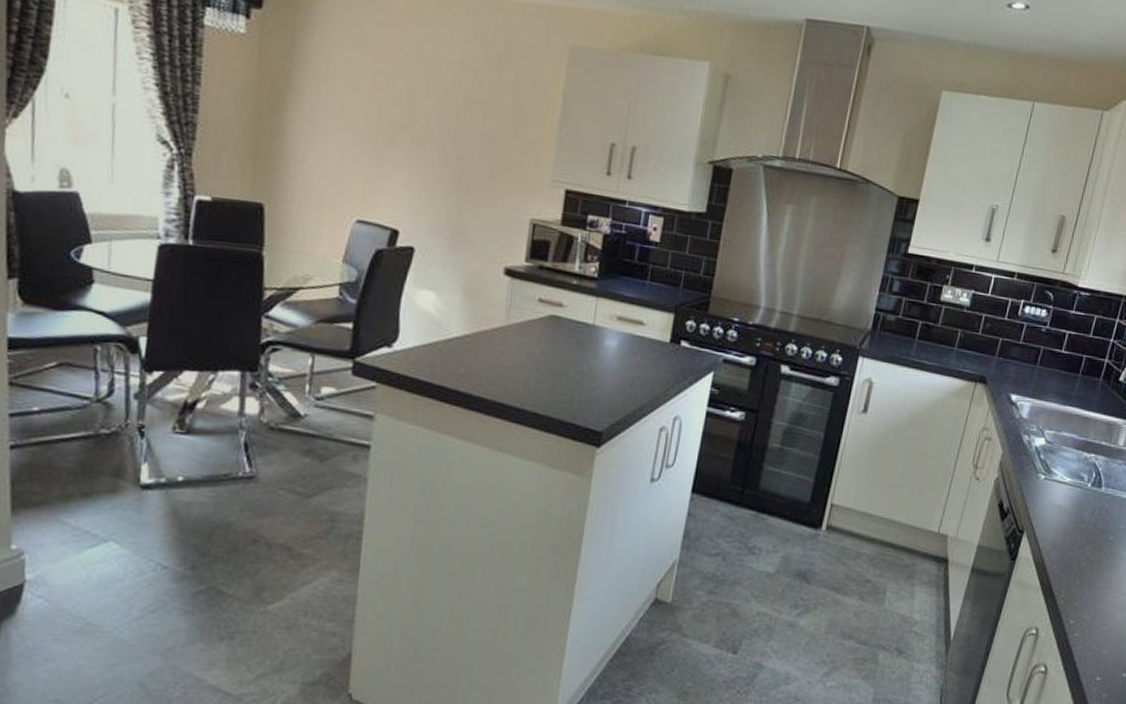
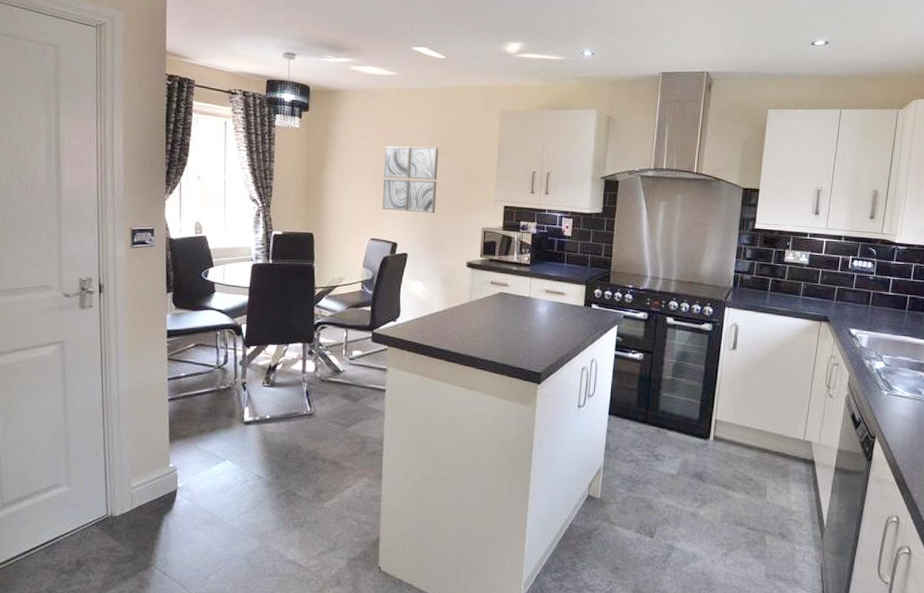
wall art: none [378,79,472,191] -> present [382,146,439,213]

